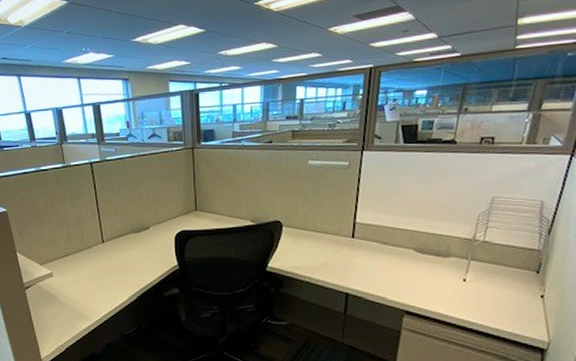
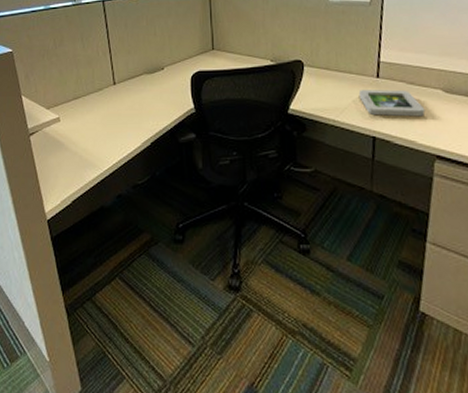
picture frame: none [334,249,397,275] -> present [358,89,425,117]

